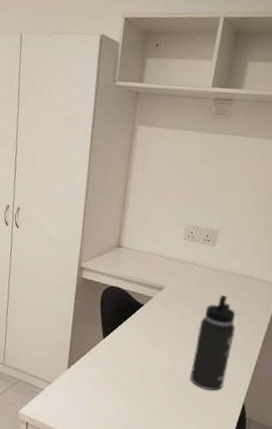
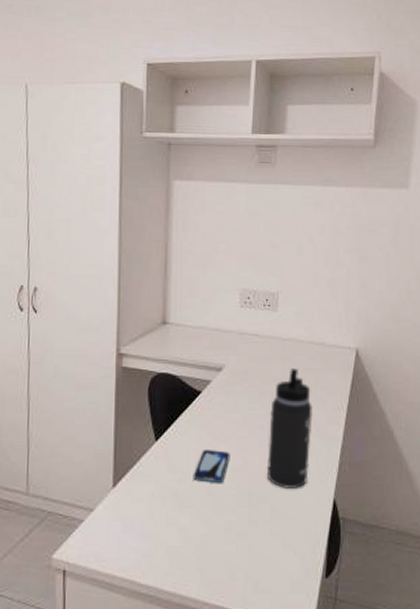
smartphone: none [130,349,162,379] -> present [193,449,230,484]

